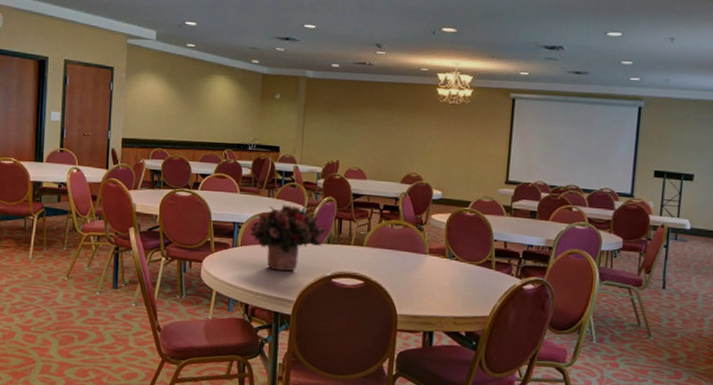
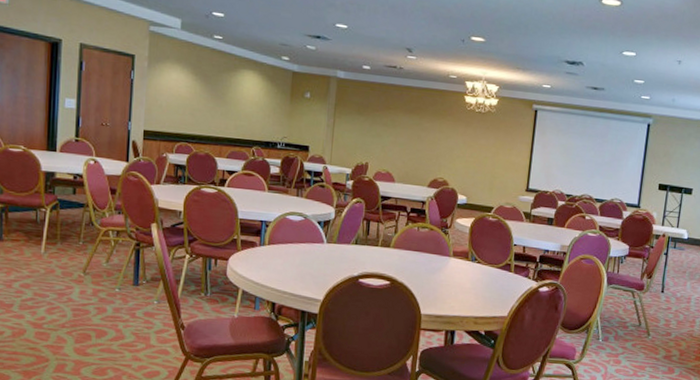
bouquet: present [249,205,326,271] -> none [276,205,354,271]

